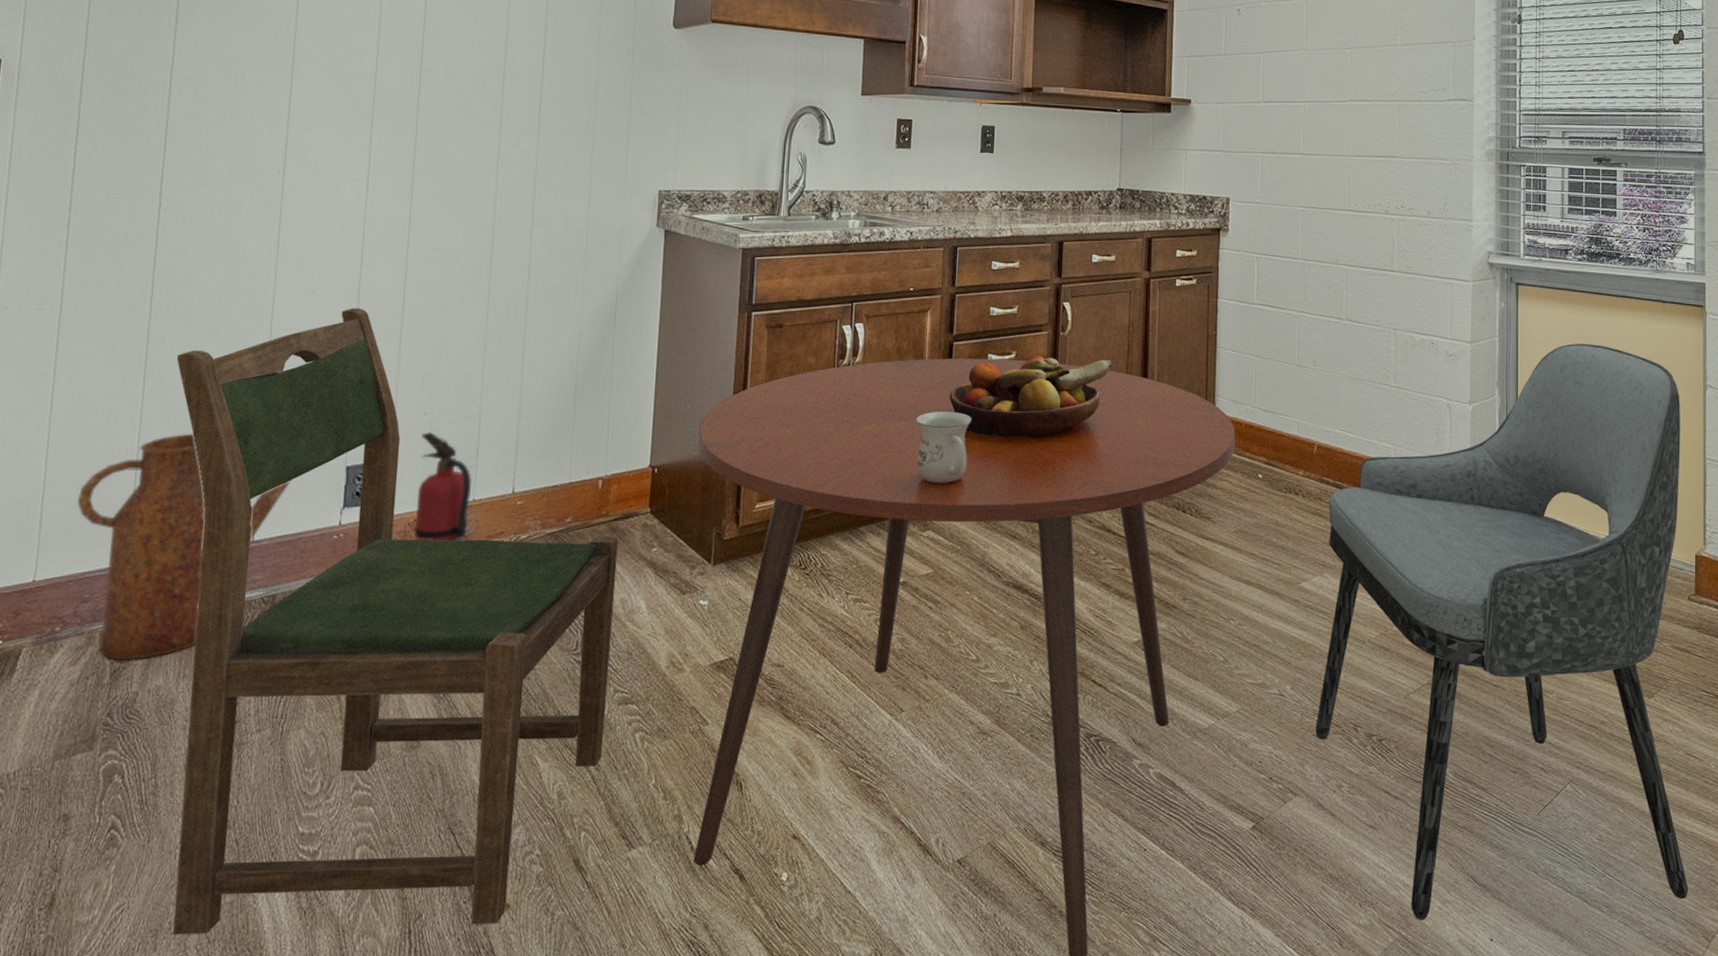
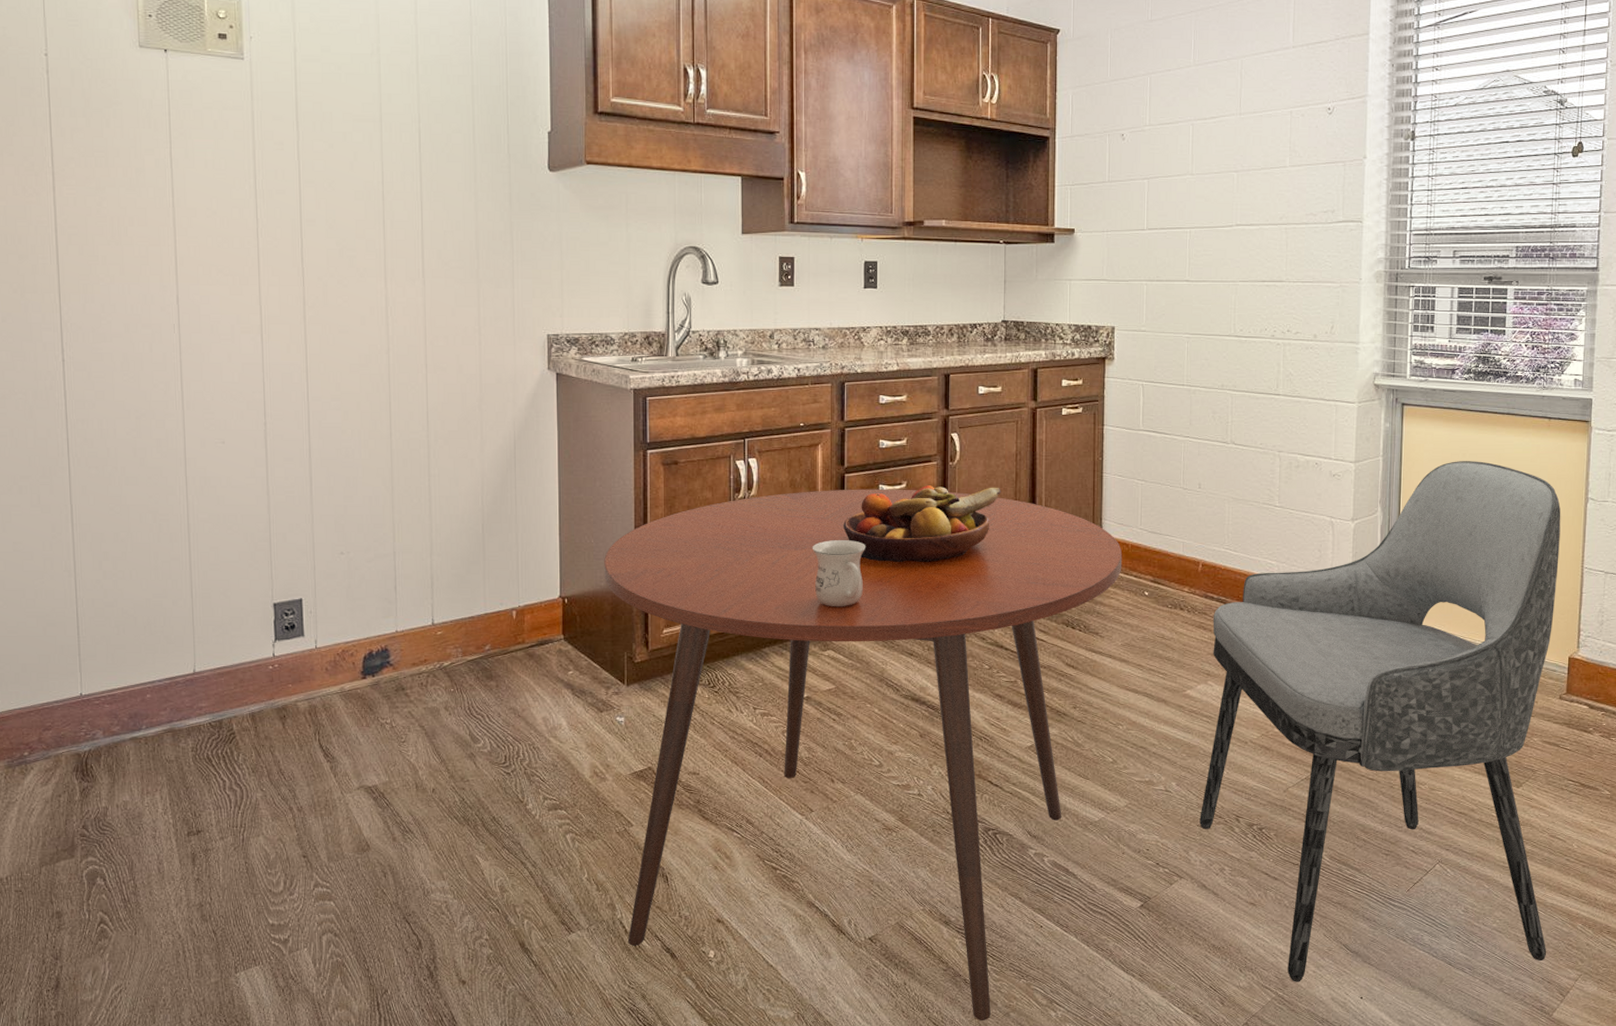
watering can: present [77,433,292,661] -> none [26,576,224,780]
dining chair: present [173,308,619,935] -> none [100,455,538,1010]
fire extinguisher: present [414,432,473,541] -> none [341,570,394,669]

